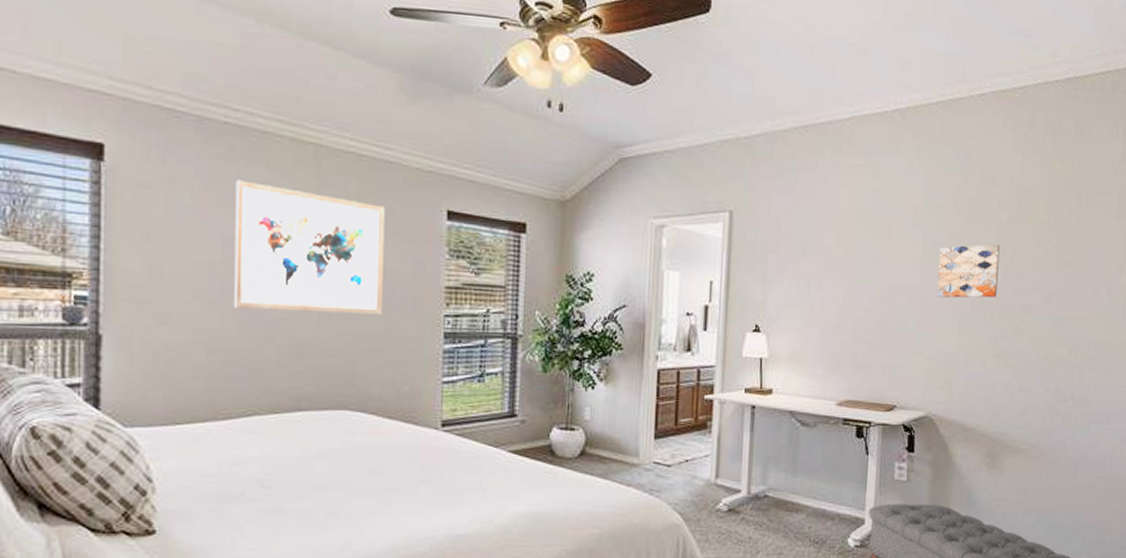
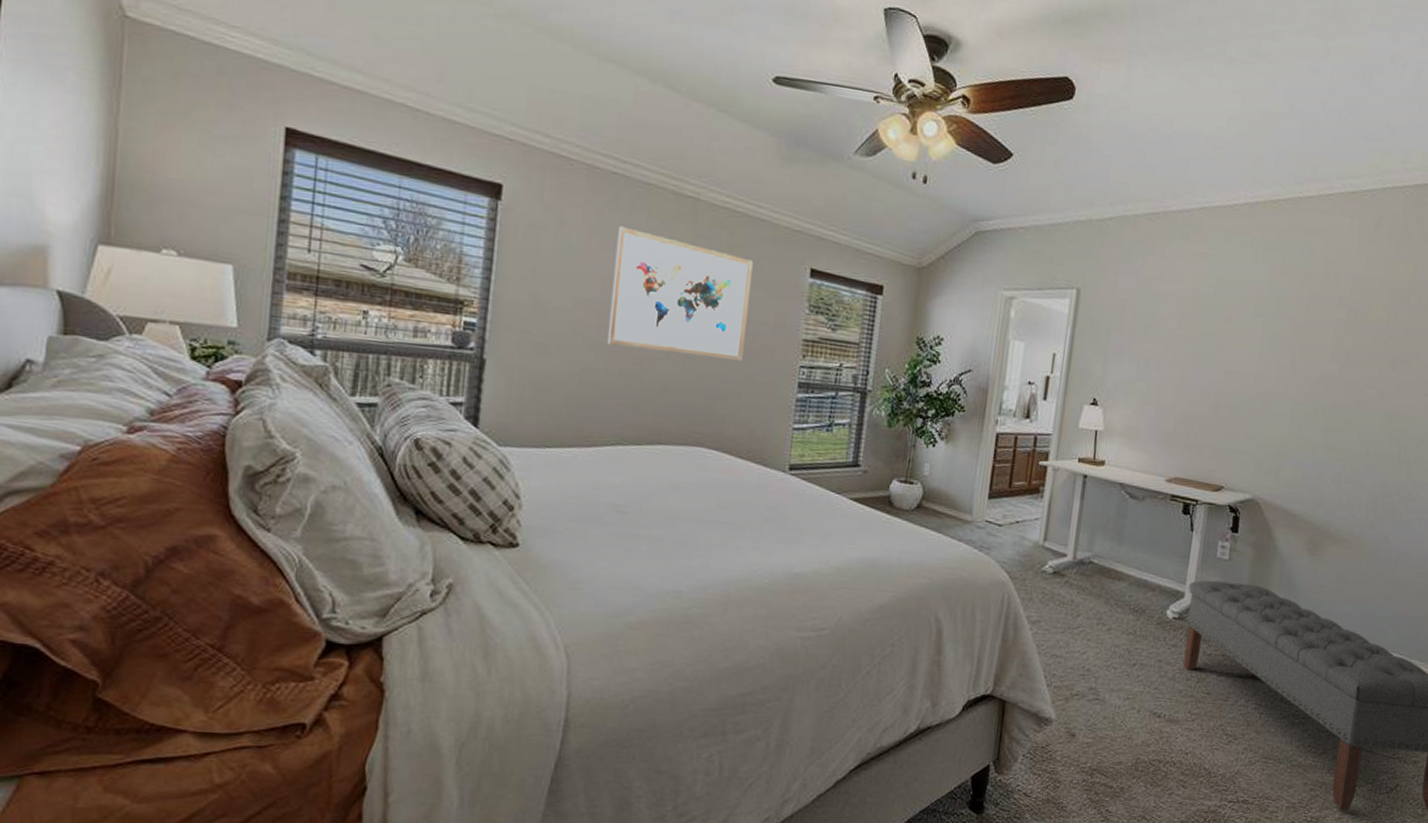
wall art: present [937,244,1000,298] -> none [1272,337,1338,390]

